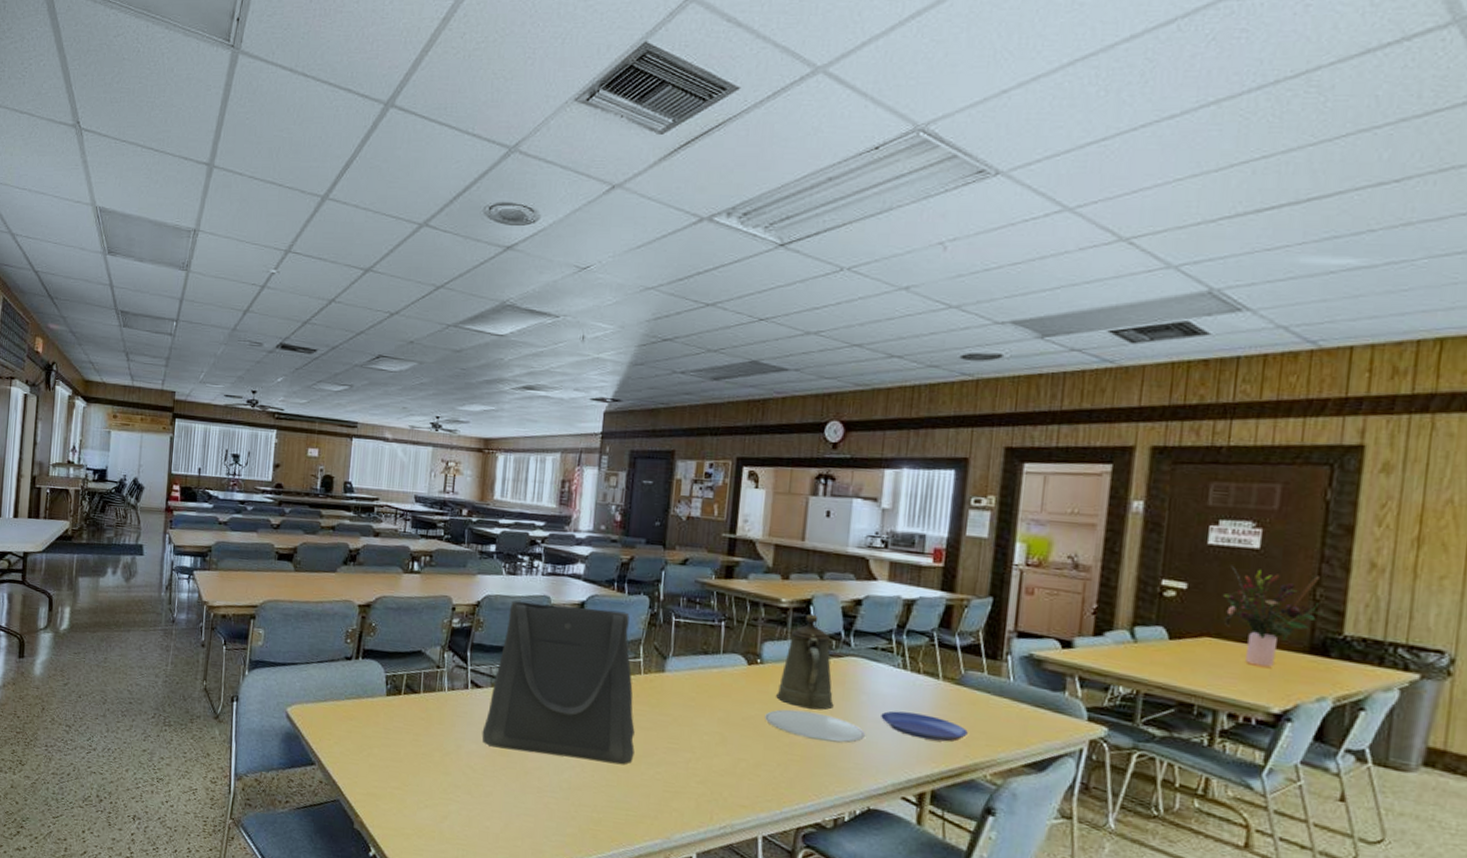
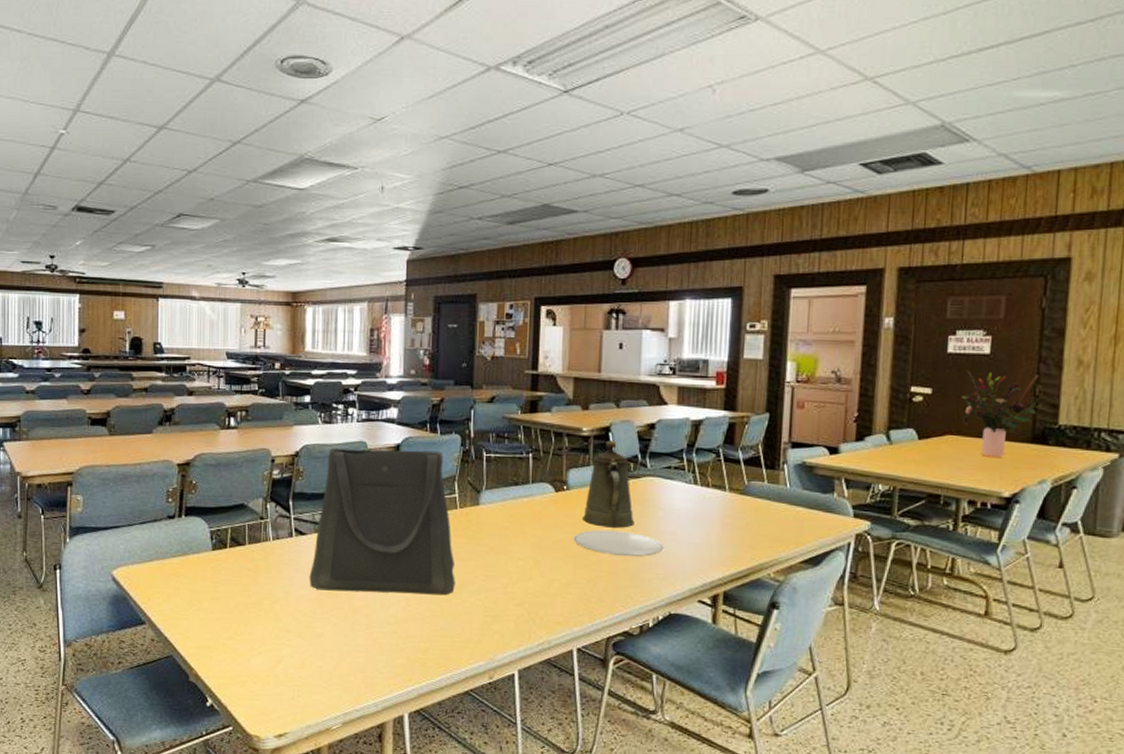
plate: present [881,711,968,742] -> none [677,523,753,547]

